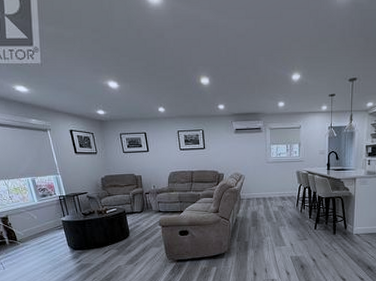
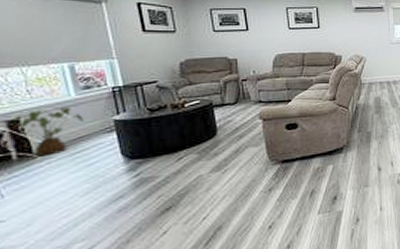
house plant: none [8,210,44,243] -> present [19,107,84,157]

